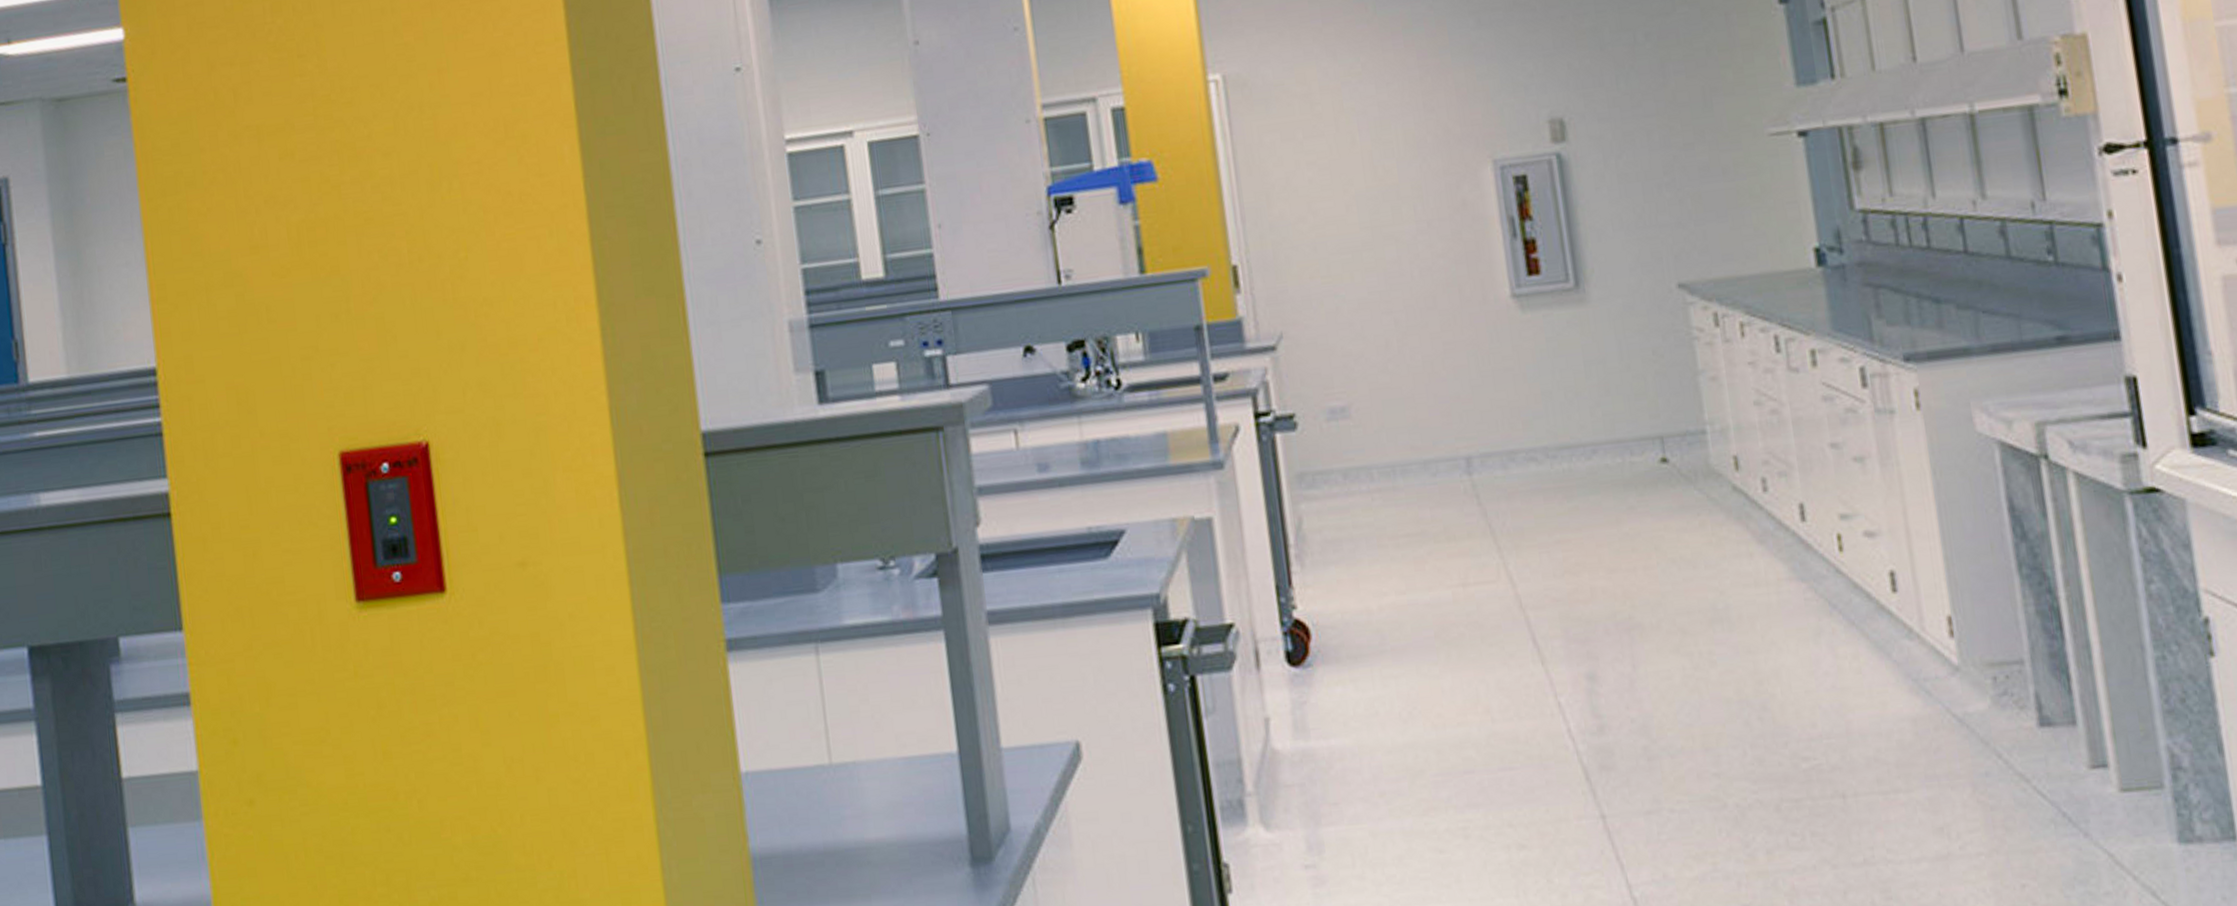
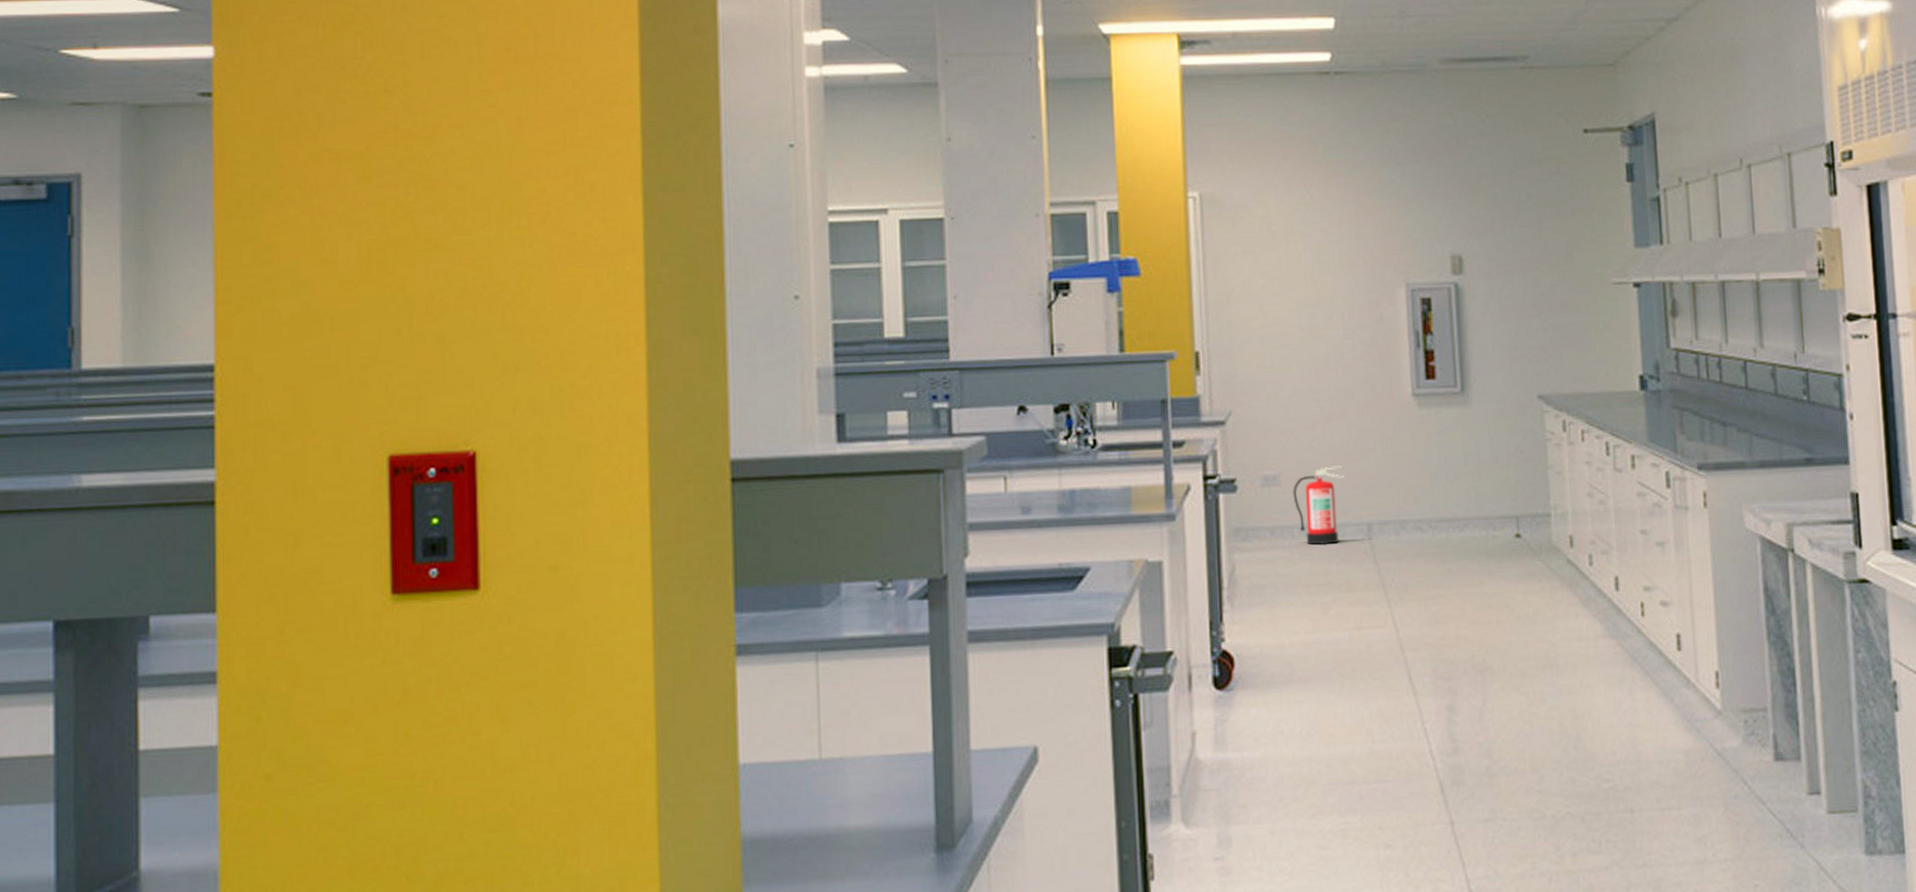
fire extinguisher: none [1367,389,1431,488] -> present [1293,466,1344,545]

